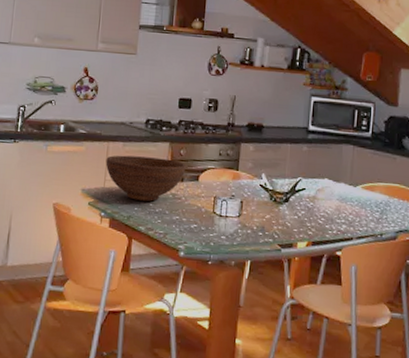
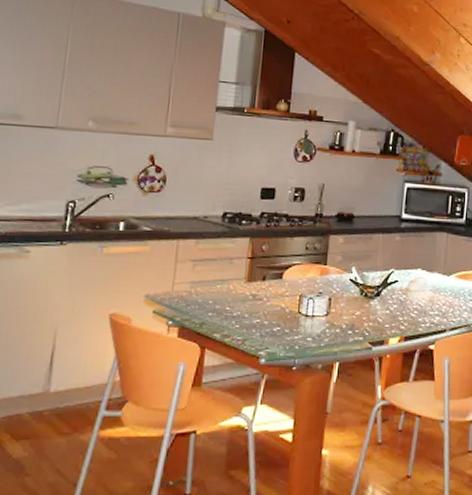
fruit bowl: present [105,155,185,202] -> none [174,254,268,305]

